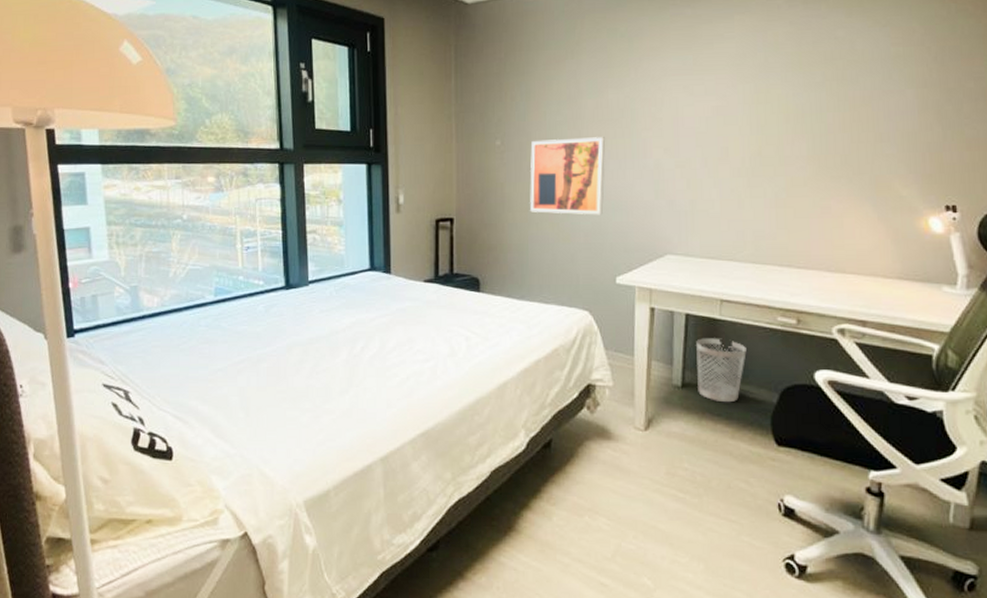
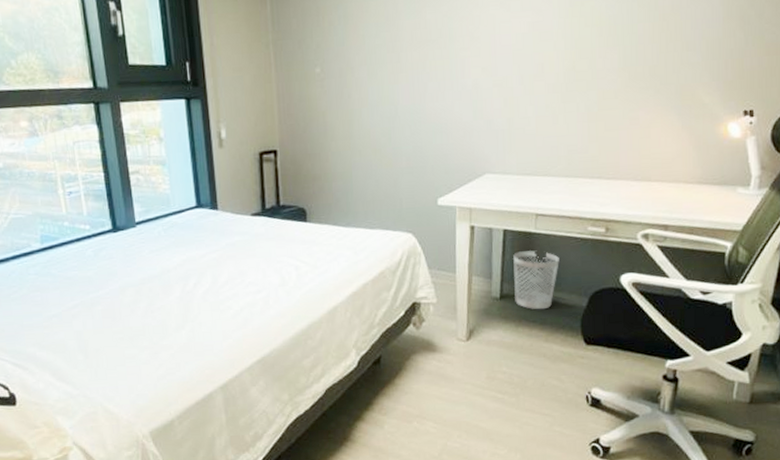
wall art: present [530,137,605,215] -> none [350,59,425,140]

